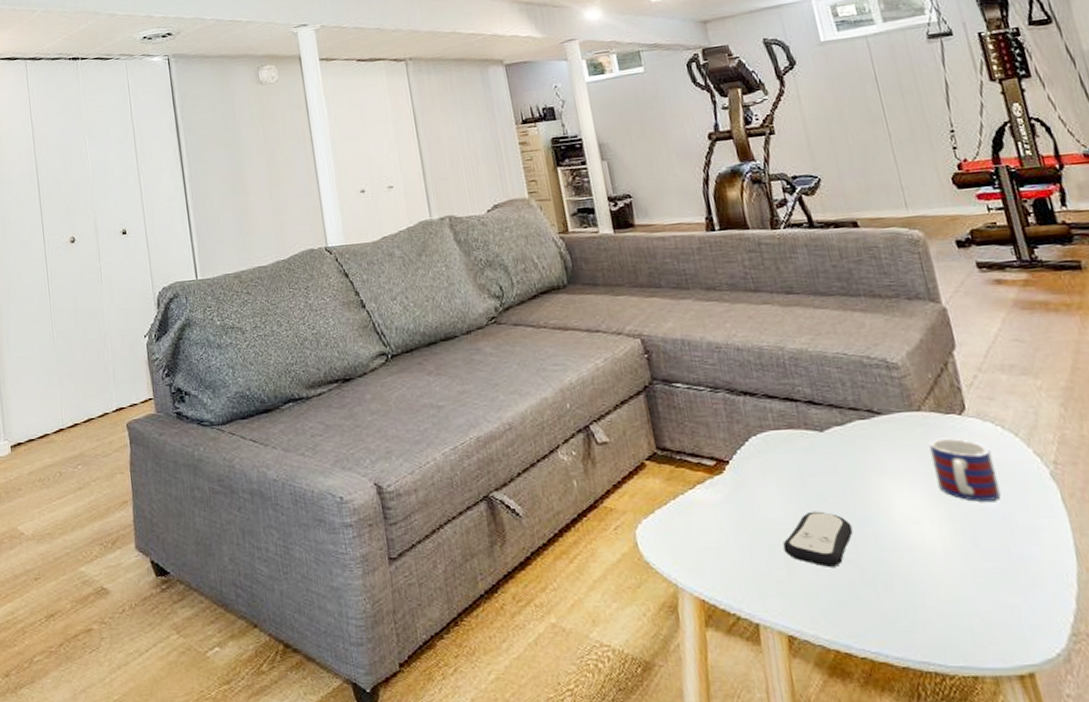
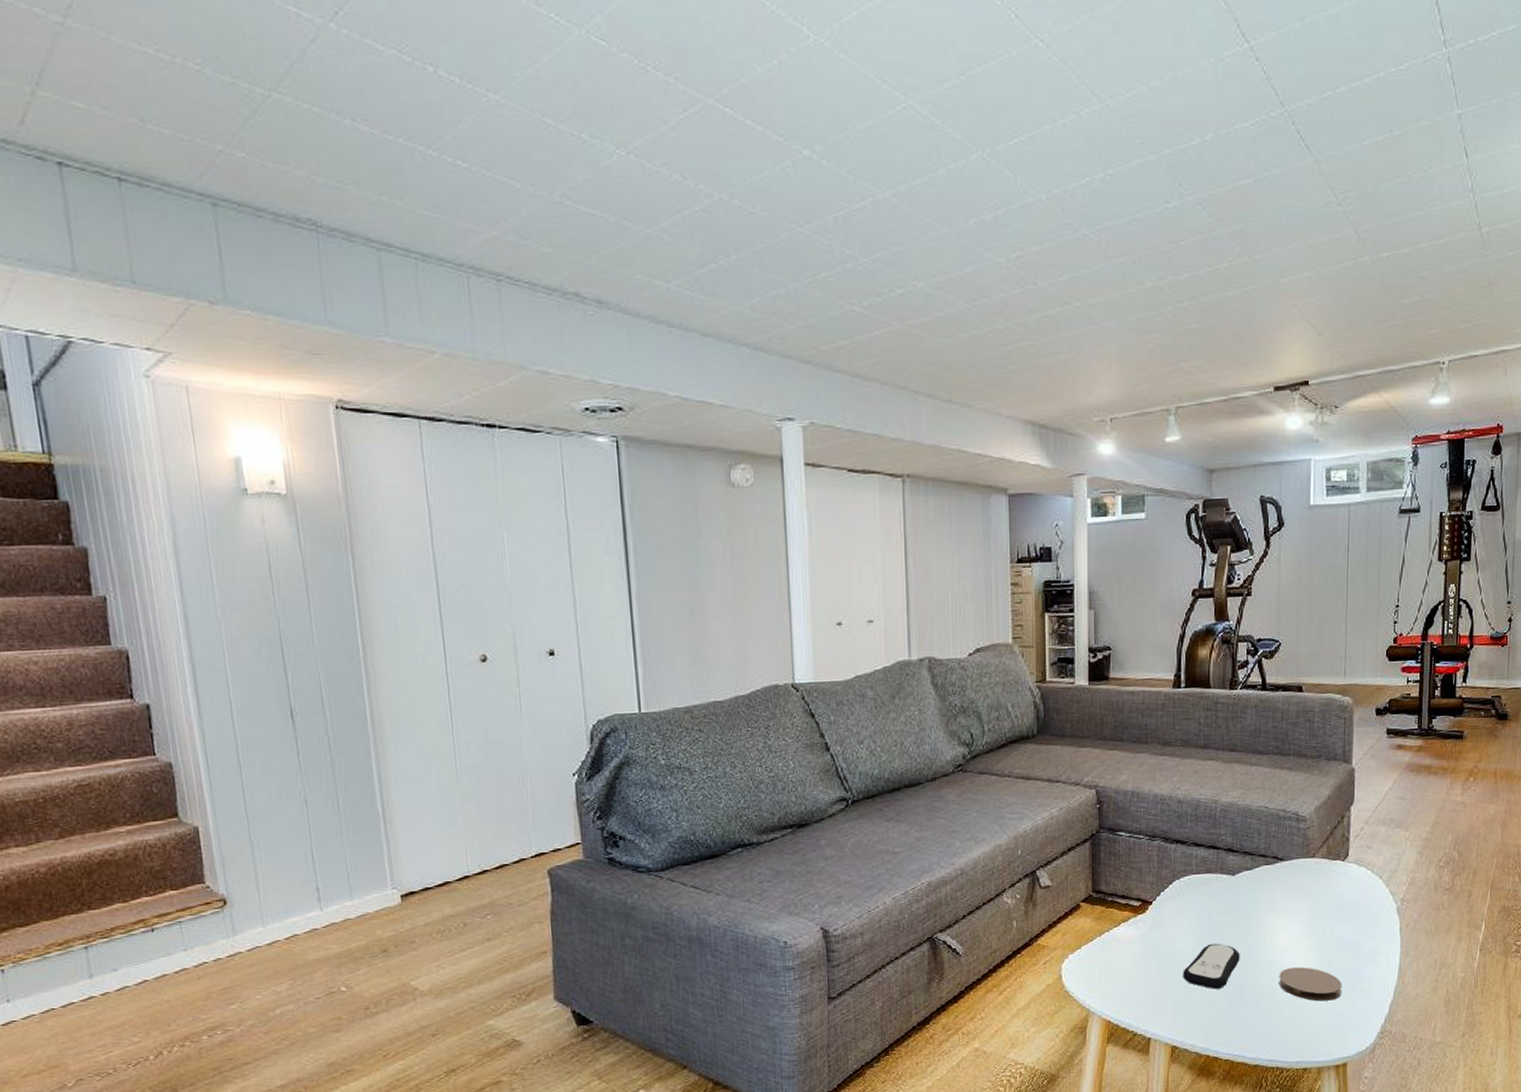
coaster: none [908,544,1003,589] -> present [1279,967,1343,1002]
mug: present [928,438,1001,502] -> none [1313,880,1358,932]

